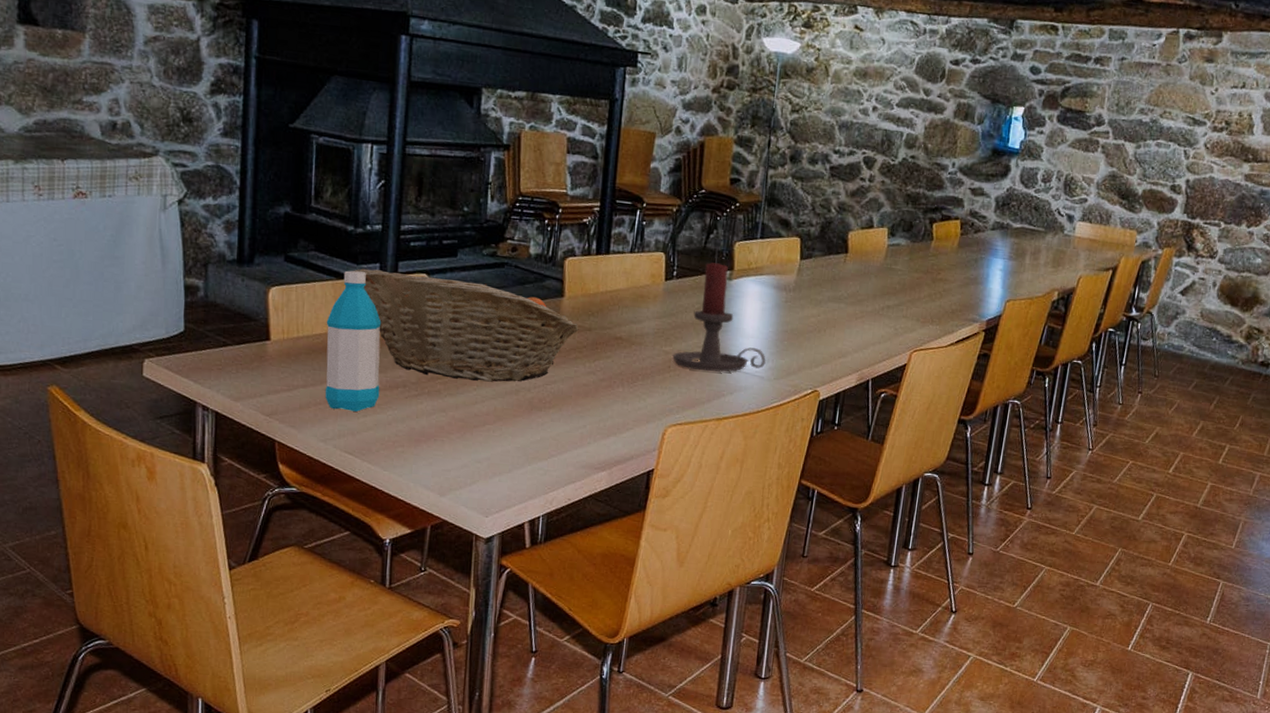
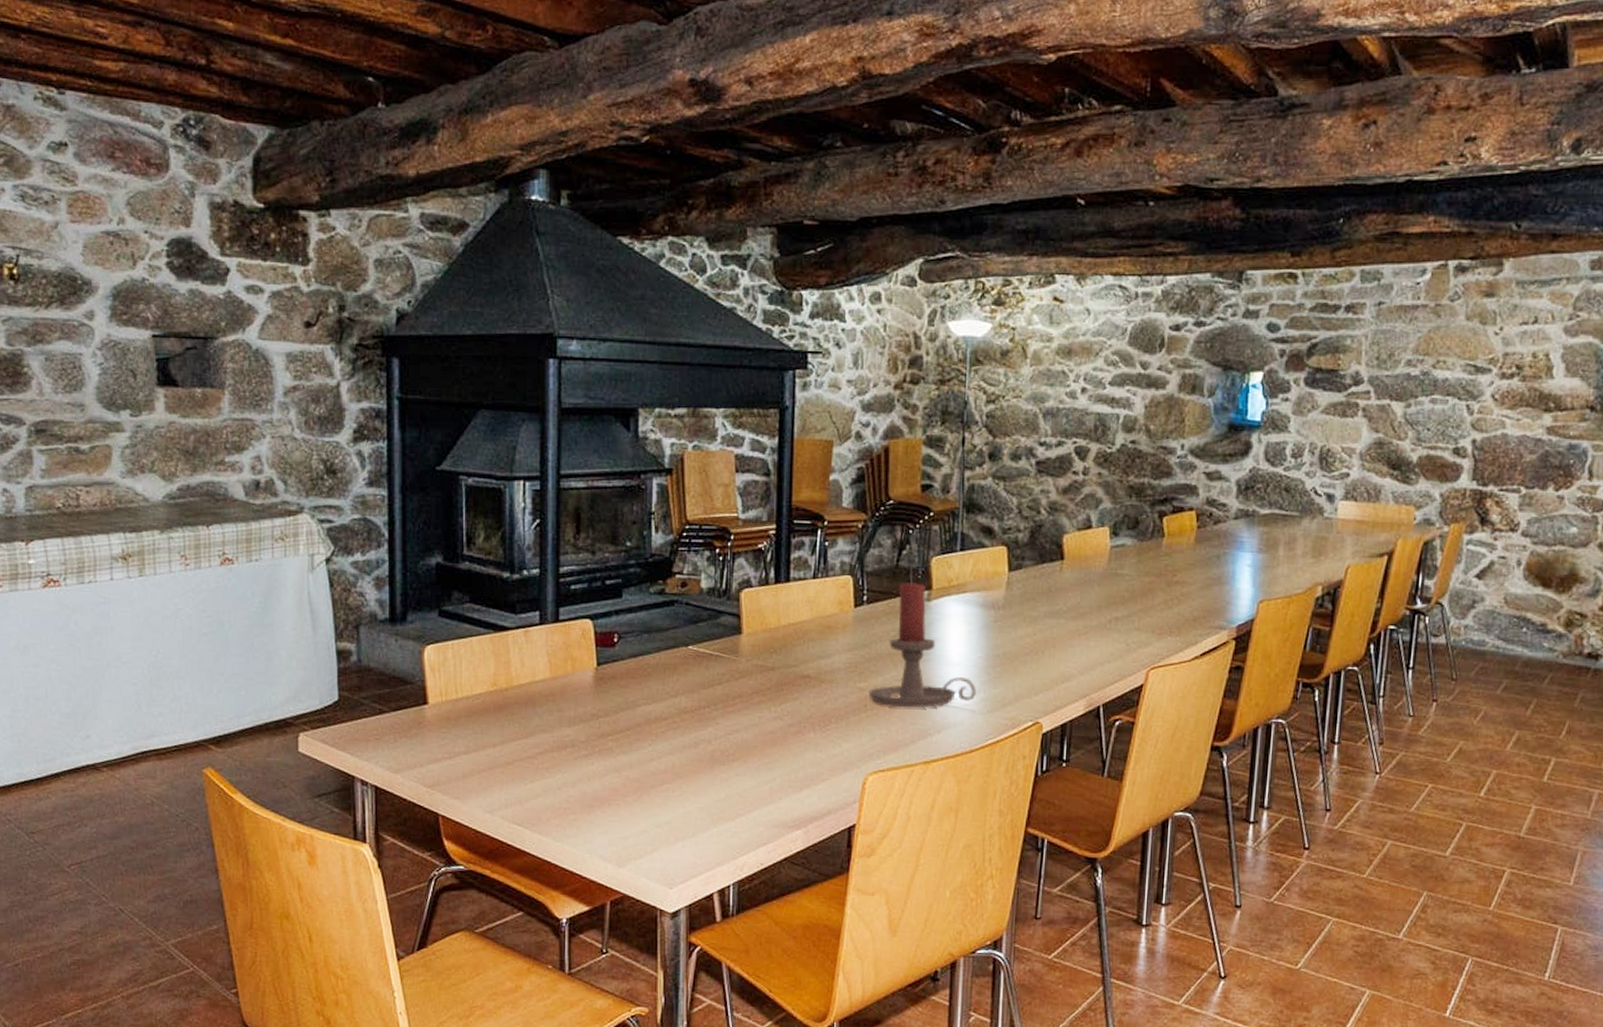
water bottle: present [325,270,382,412] -> none [486,621,547,777]
fruit basket: present [353,268,579,382] -> none [511,618,761,735]

